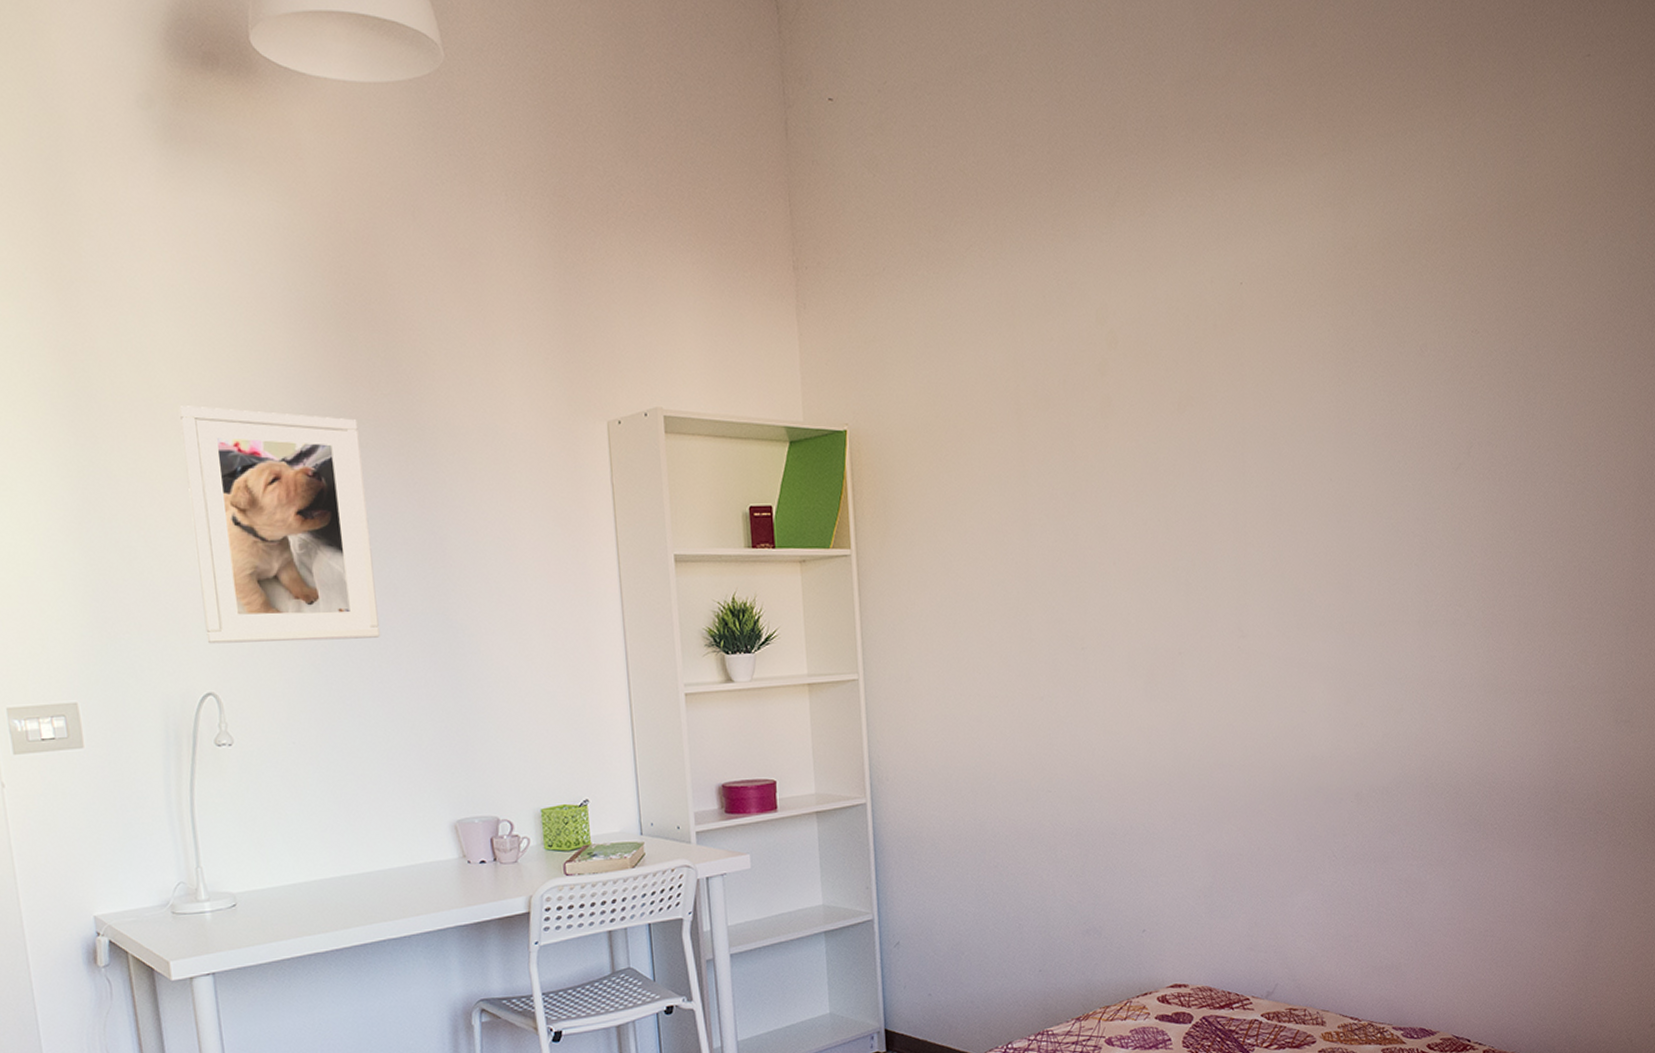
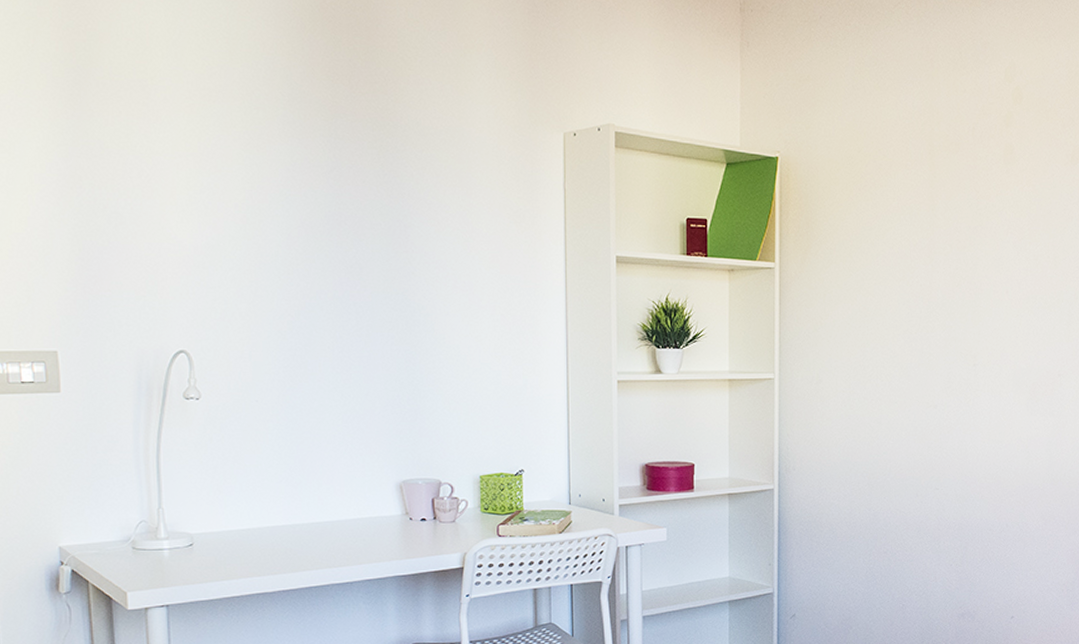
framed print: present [178,406,381,644] -> none [171,89,344,311]

